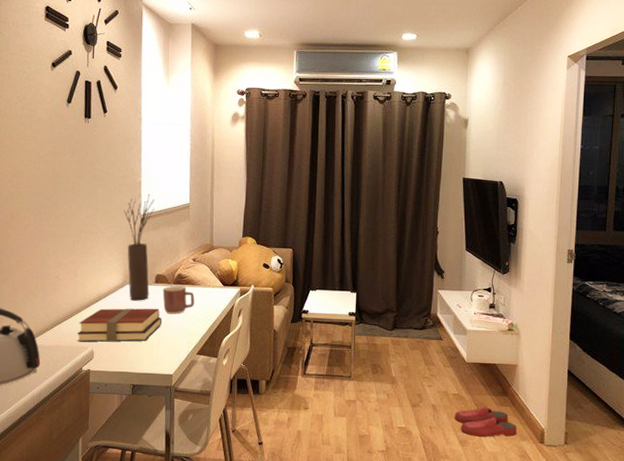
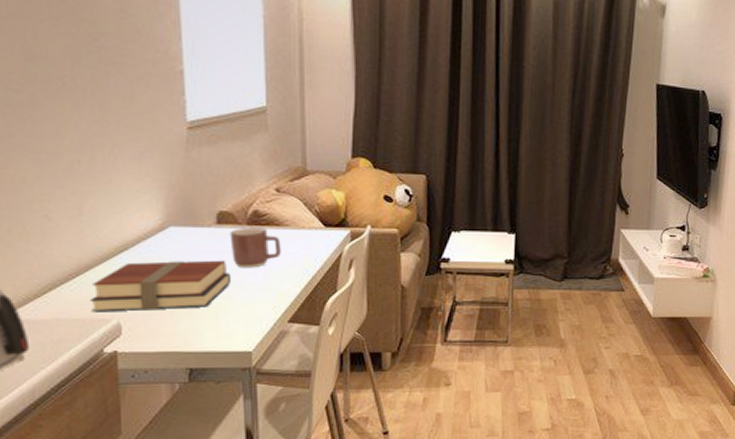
vase: present [123,194,155,301] -> none [155,90,210,250]
slippers: present [455,406,517,437] -> none [636,367,707,403]

